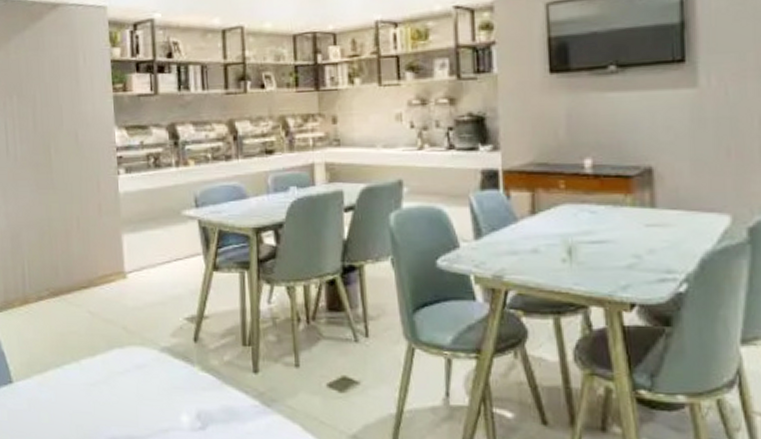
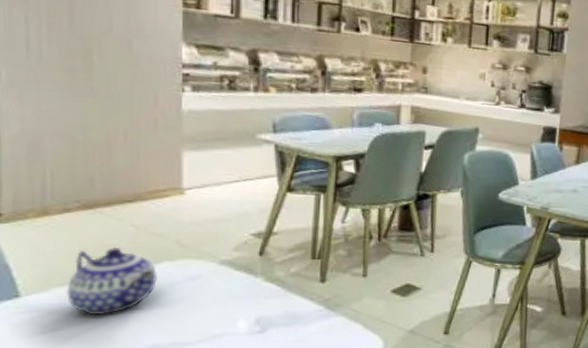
teapot: none [44,333,111,404] -> present [67,246,157,316]

